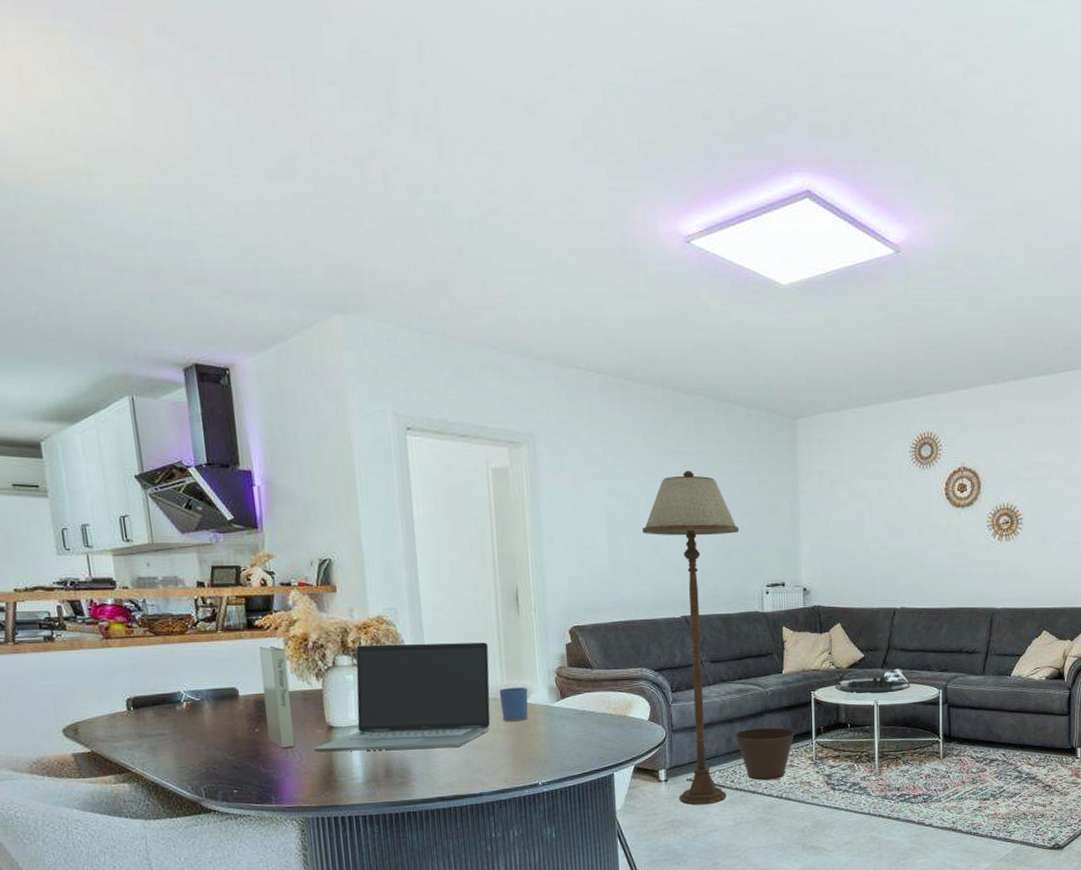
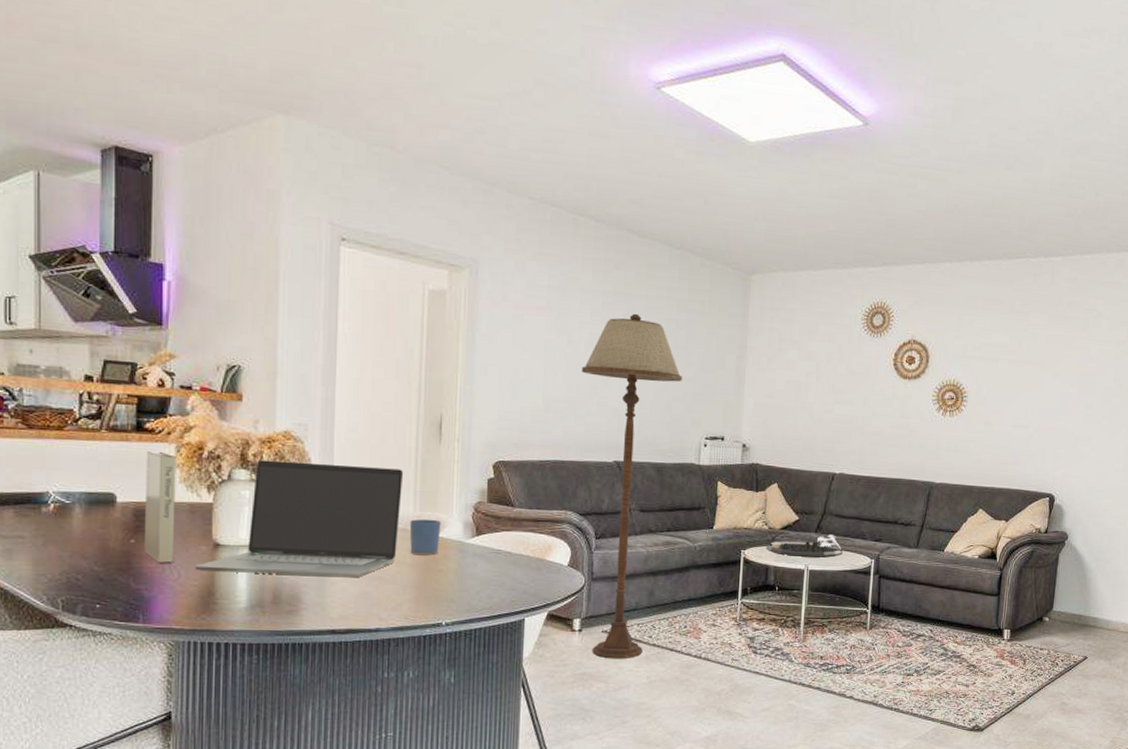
basket: present [734,728,796,781] -> none [656,583,721,639]

